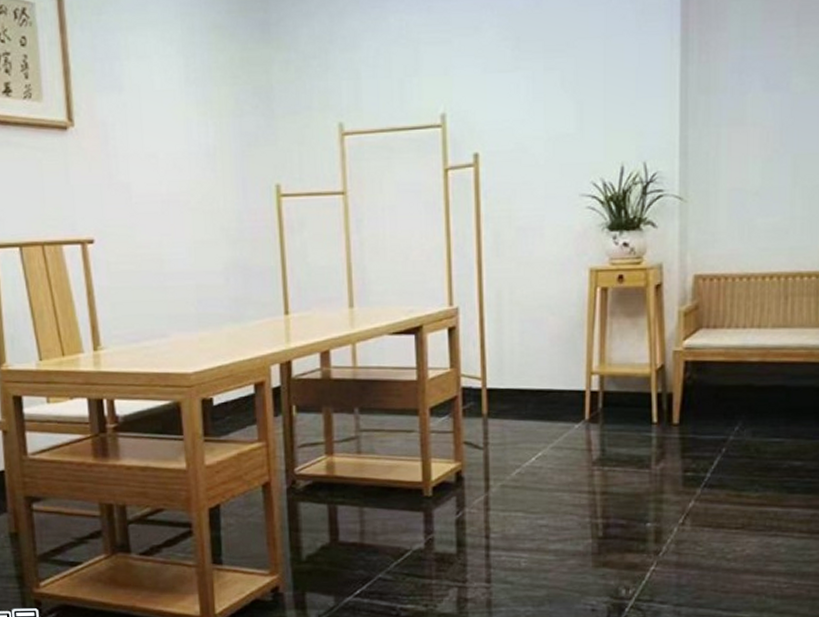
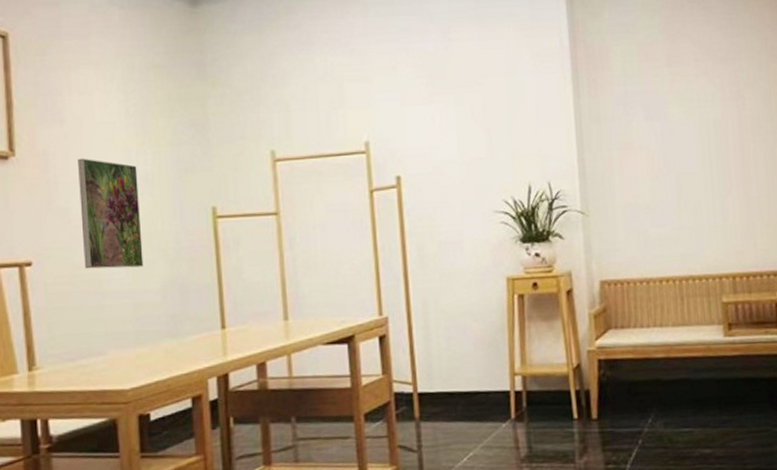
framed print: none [137,129,206,248] -> present [78,158,144,269]

